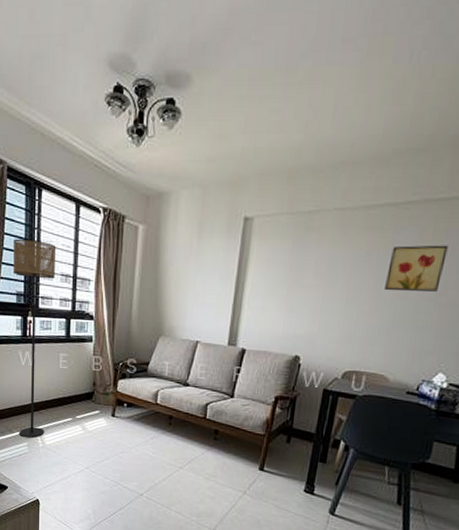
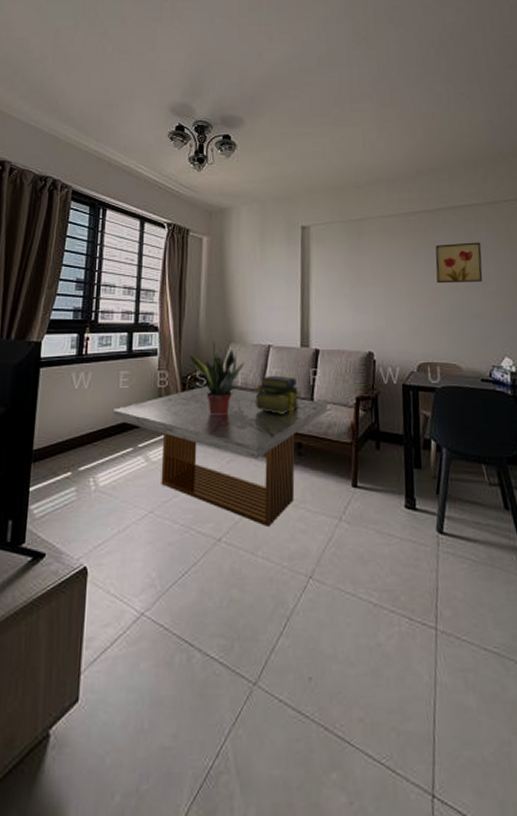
floor lamp: present [14,238,57,438] -> none [66,254,120,481]
coffee table: none [54,372,247,491] -> present [112,385,328,526]
potted plant: none [122,333,173,401] -> present [190,341,245,416]
stack of books: none [179,369,222,404] -> present [255,375,300,414]

